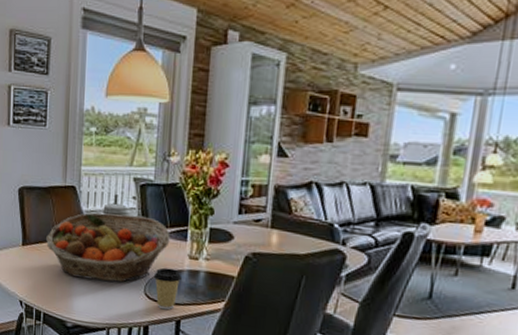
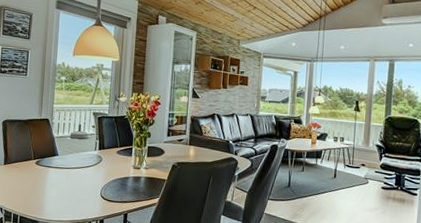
fruit basket: present [46,212,170,283] -> none [24,138,120,189]
coffee cup: present [153,267,181,310] -> none [107,176,128,207]

